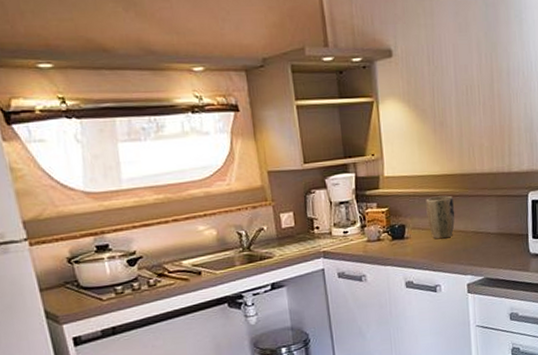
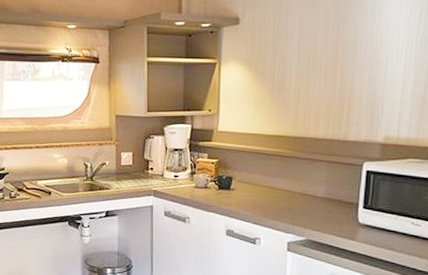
plant pot: present [426,195,455,239] -> none [254,154,284,196]

